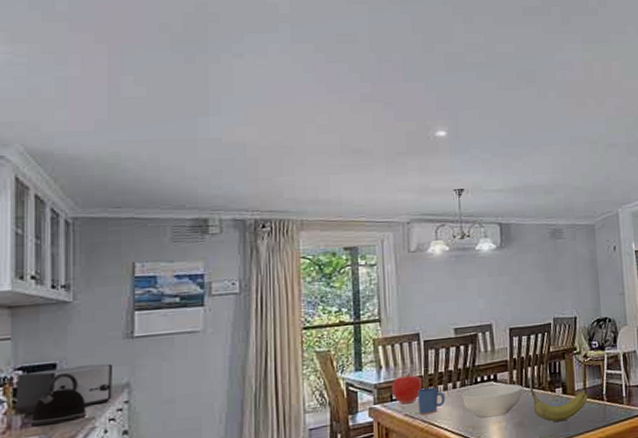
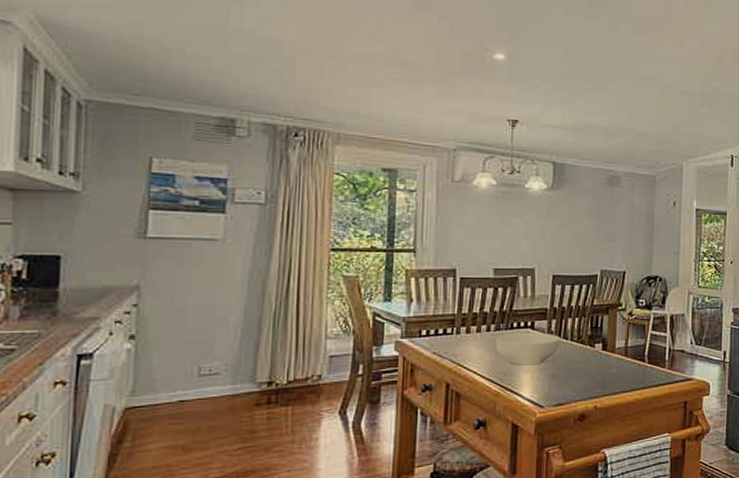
toaster: present [15,363,113,415] -> none [14,261,123,306]
kettle: present [30,372,88,427] -> none [29,266,93,320]
fruit: present [392,373,423,404] -> none [421,309,455,342]
mug: present [418,387,446,415] -> none [448,327,478,355]
fruit: present [529,387,589,422] -> none [568,339,629,379]

